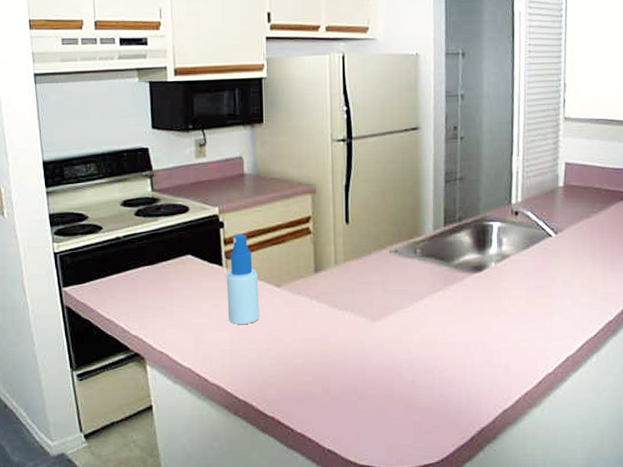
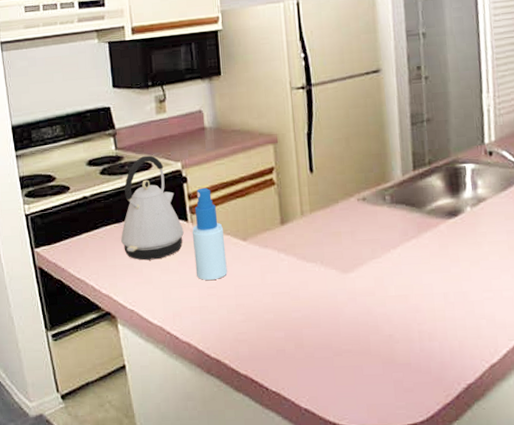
kettle: none [154,199,218,303] -> present [121,155,184,261]

